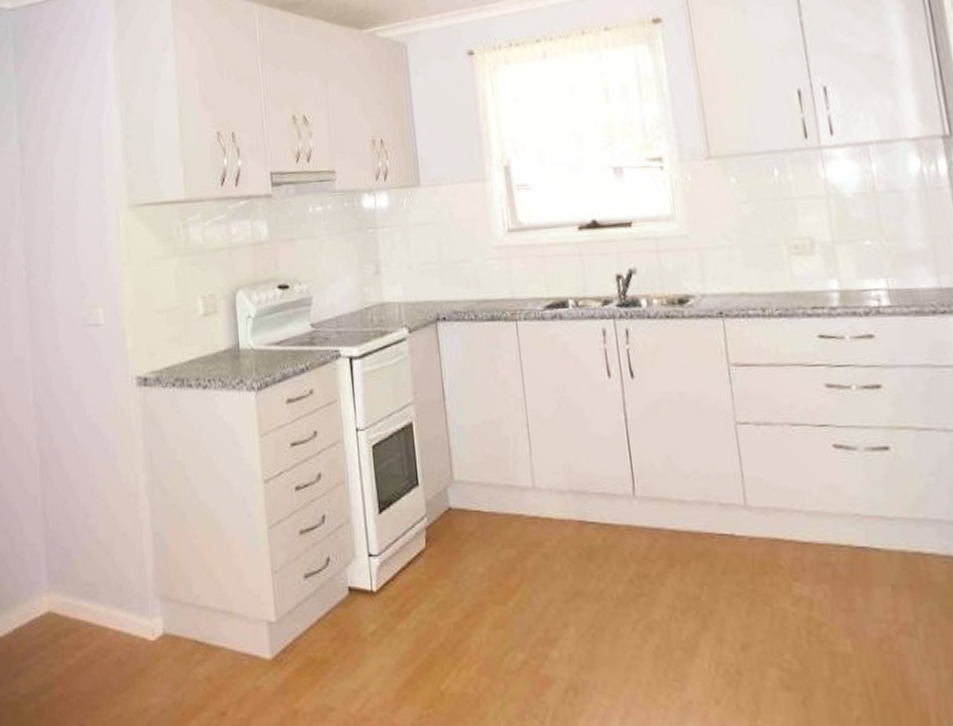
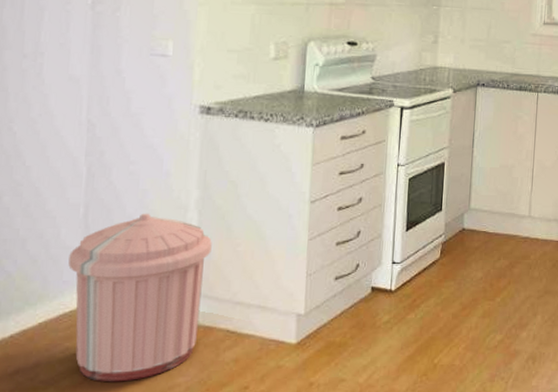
trash can: none [33,502,168,700] -> present [68,213,212,382]

